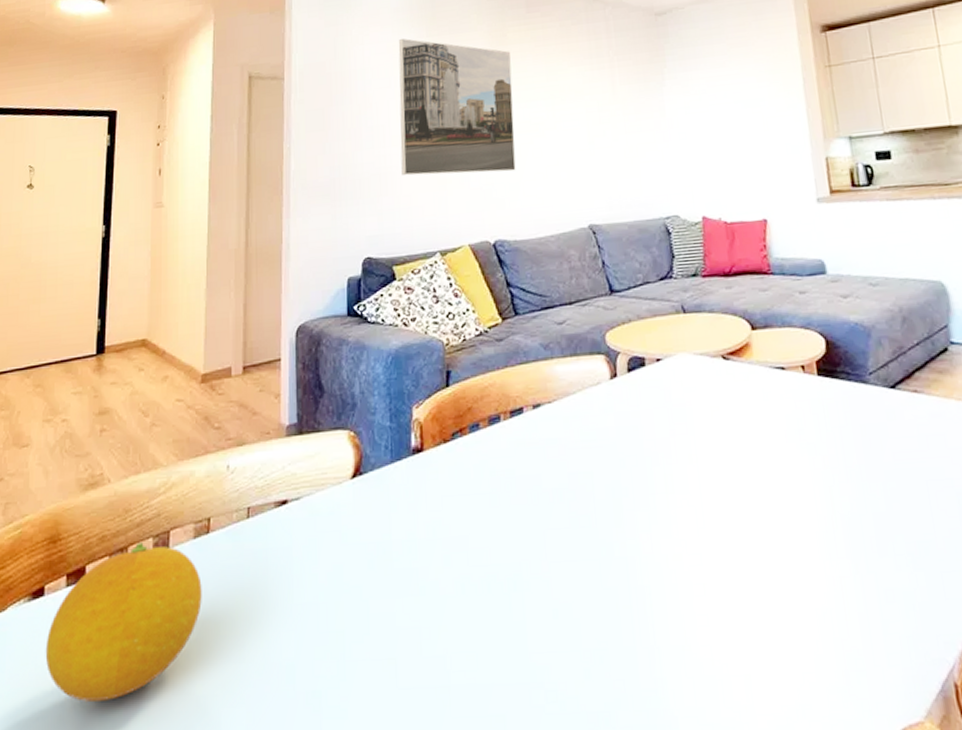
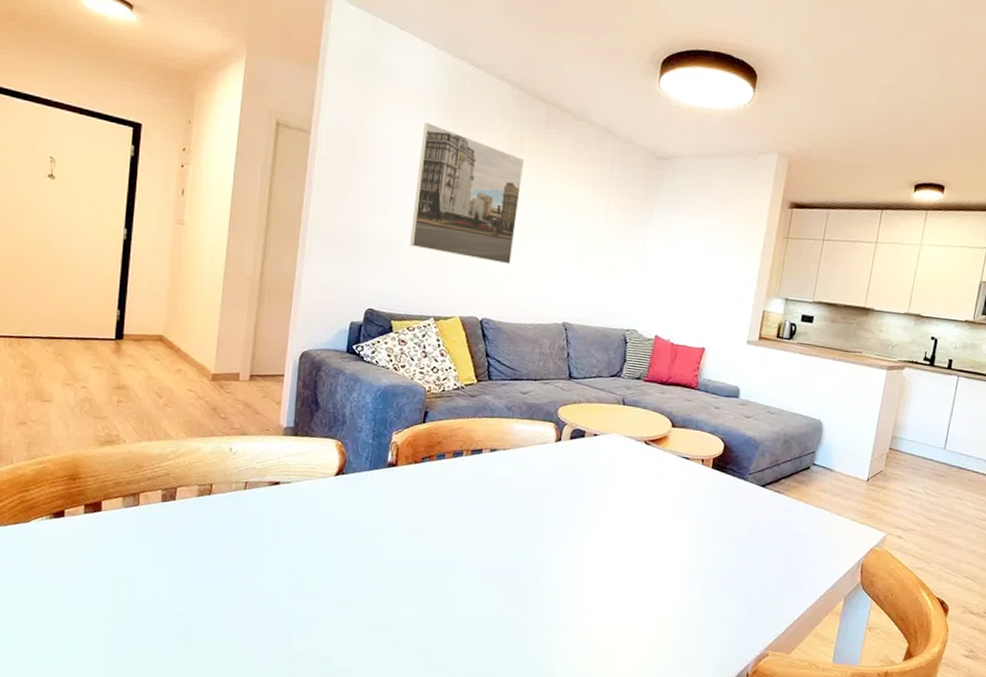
fruit: present [45,541,202,702] -> none [65,491,202,597]

